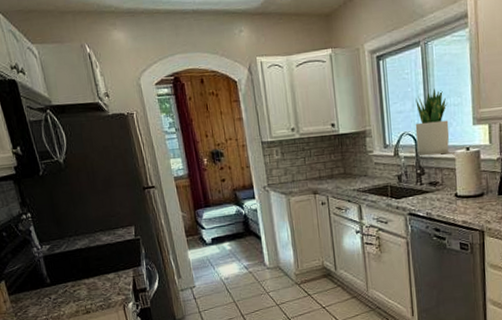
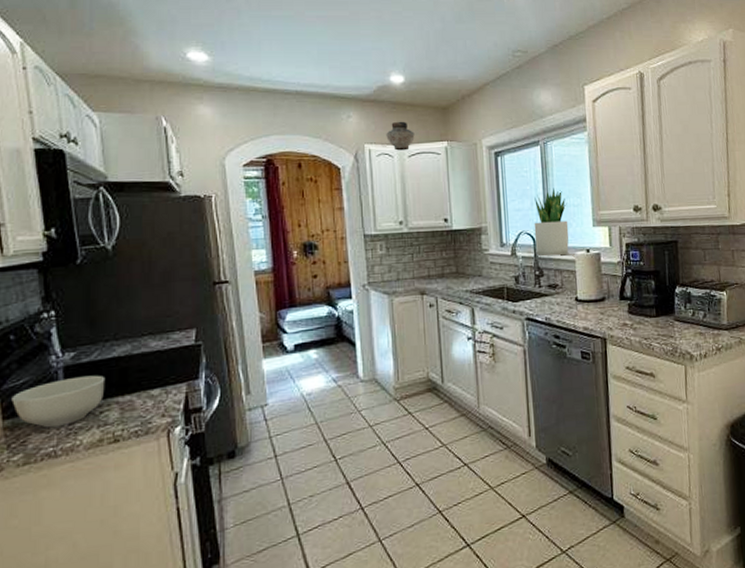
bowl: none [12,262,75,302] -> present [11,375,105,428]
ceramic pot: none [275,31,301,61] -> present [386,121,415,151]

